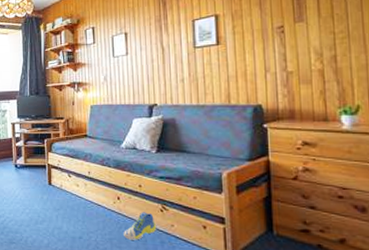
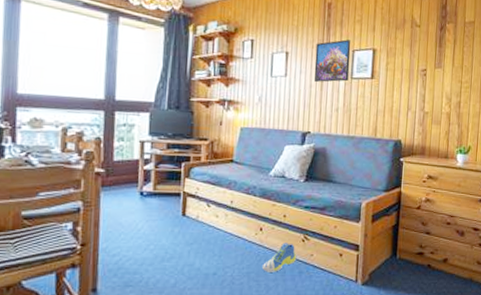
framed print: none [153,11,191,56] -> present [314,39,351,82]

